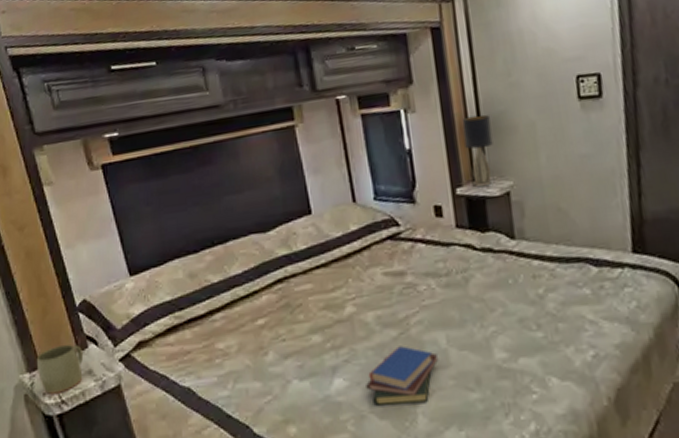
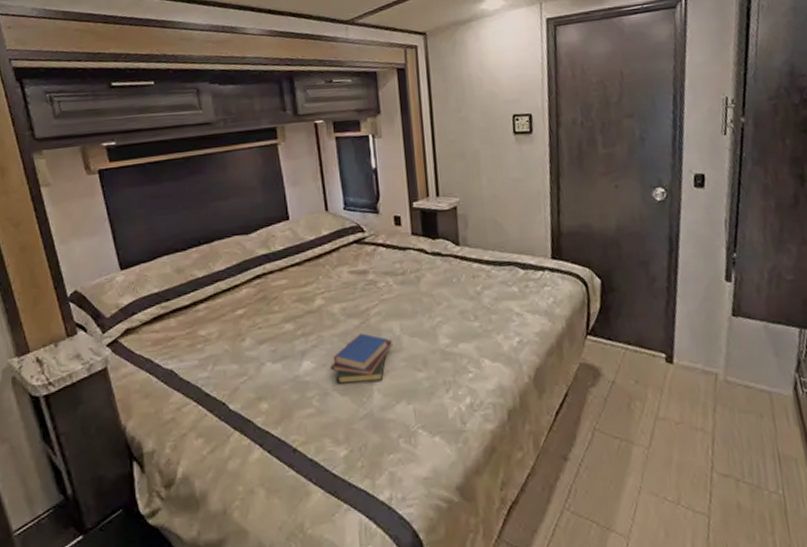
mug: present [36,344,84,394] -> none [25,331,73,377]
table lamp: present [462,114,493,188] -> none [420,142,445,202]

